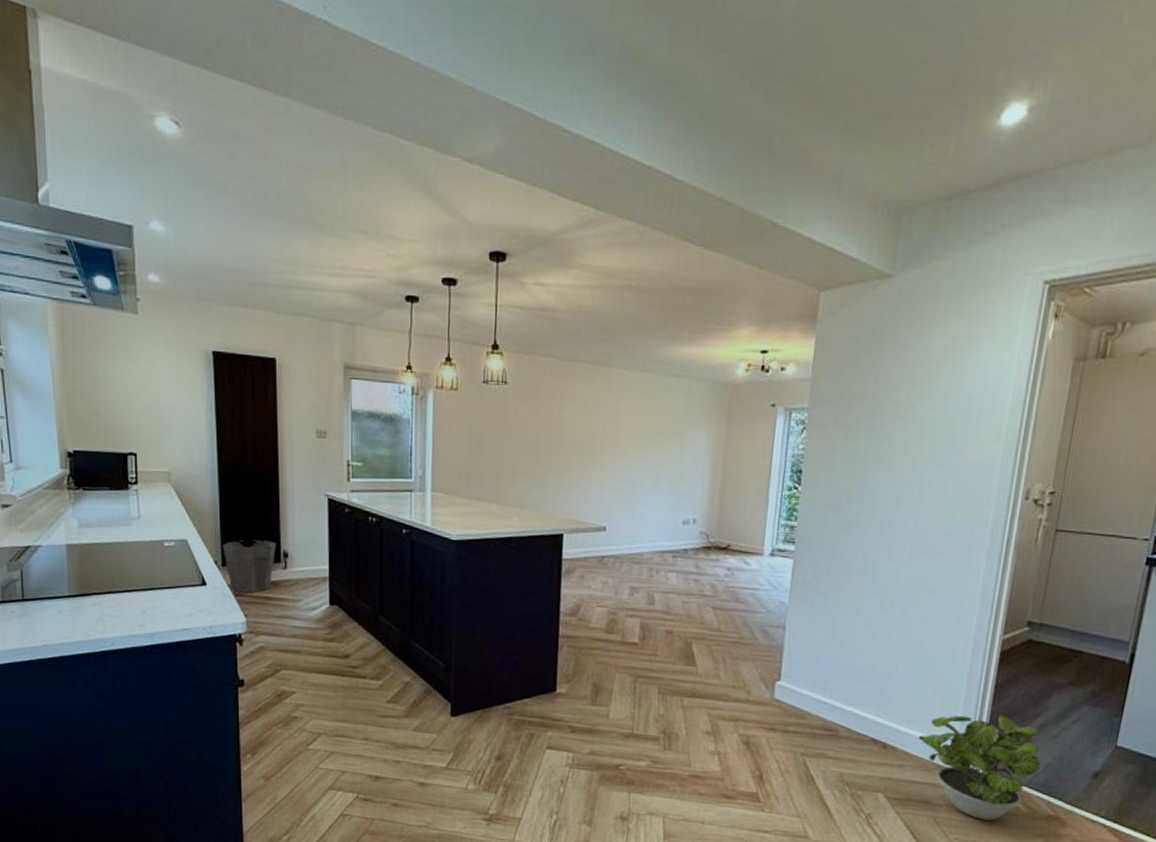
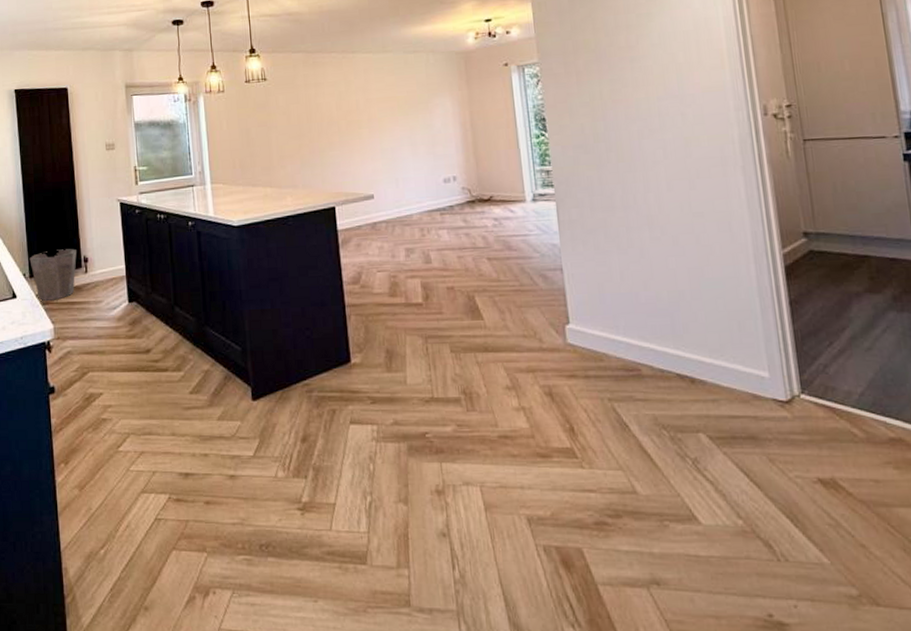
potted plant: present [918,715,1041,821] -> none [725,332,865,451]

